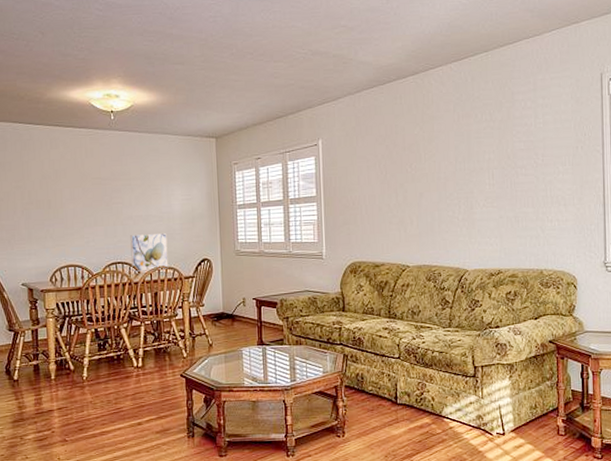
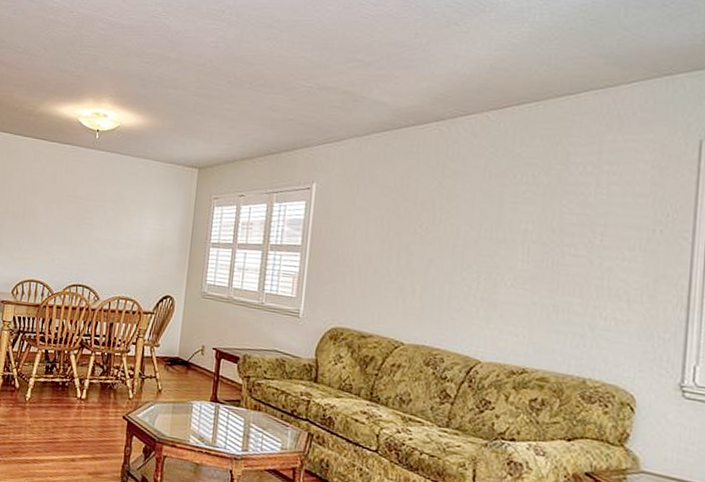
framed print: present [130,233,169,272] -> none [91,259,133,300]

